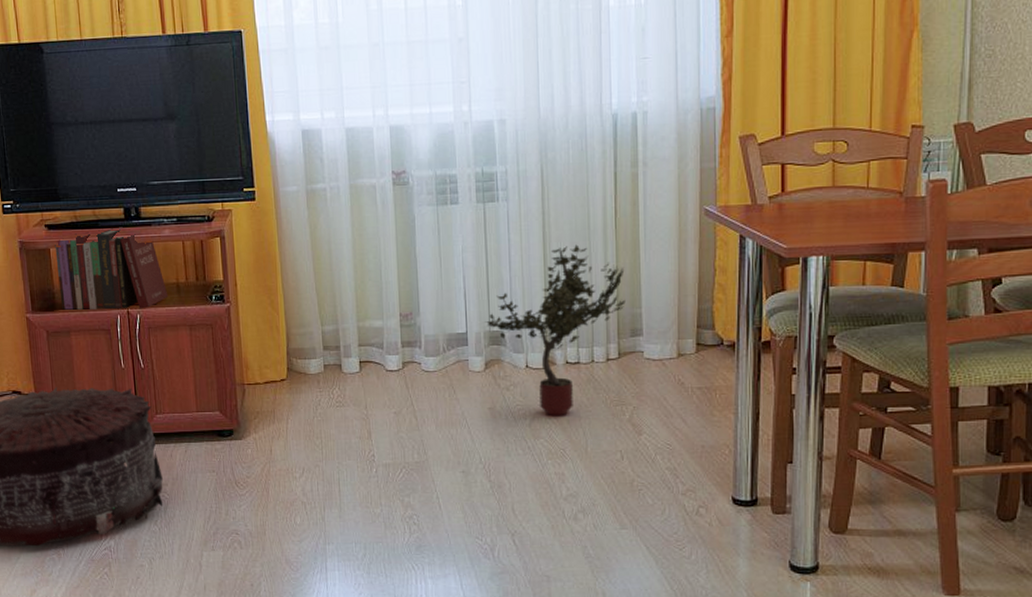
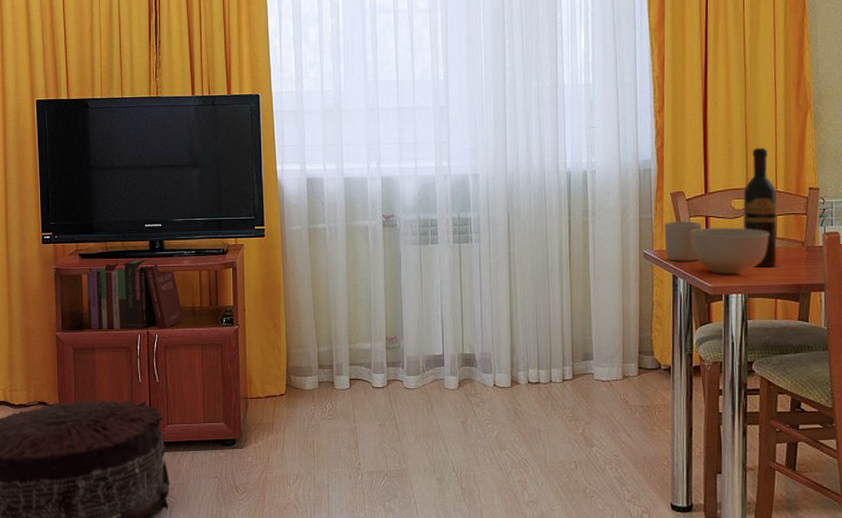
potted tree: present [485,244,626,417] -> none [459,280,578,430]
mug: none [731,170,776,219] -> present [665,221,702,261]
bowl: none [761,176,859,233] -> present [690,228,769,274]
wine bottle: none [828,77,870,224] -> present [743,147,777,267]

